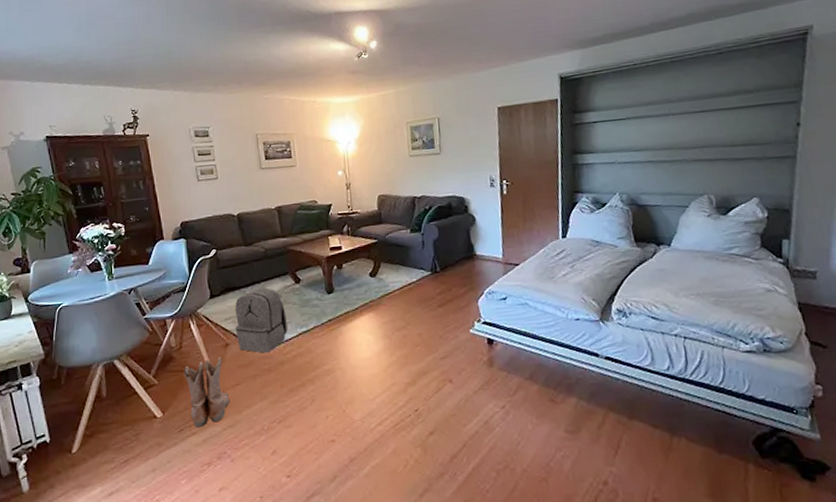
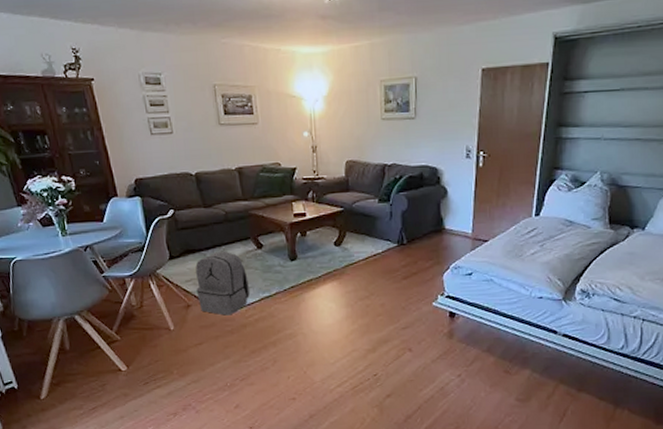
boots: present [183,357,230,428] -> none [145,317,193,382]

